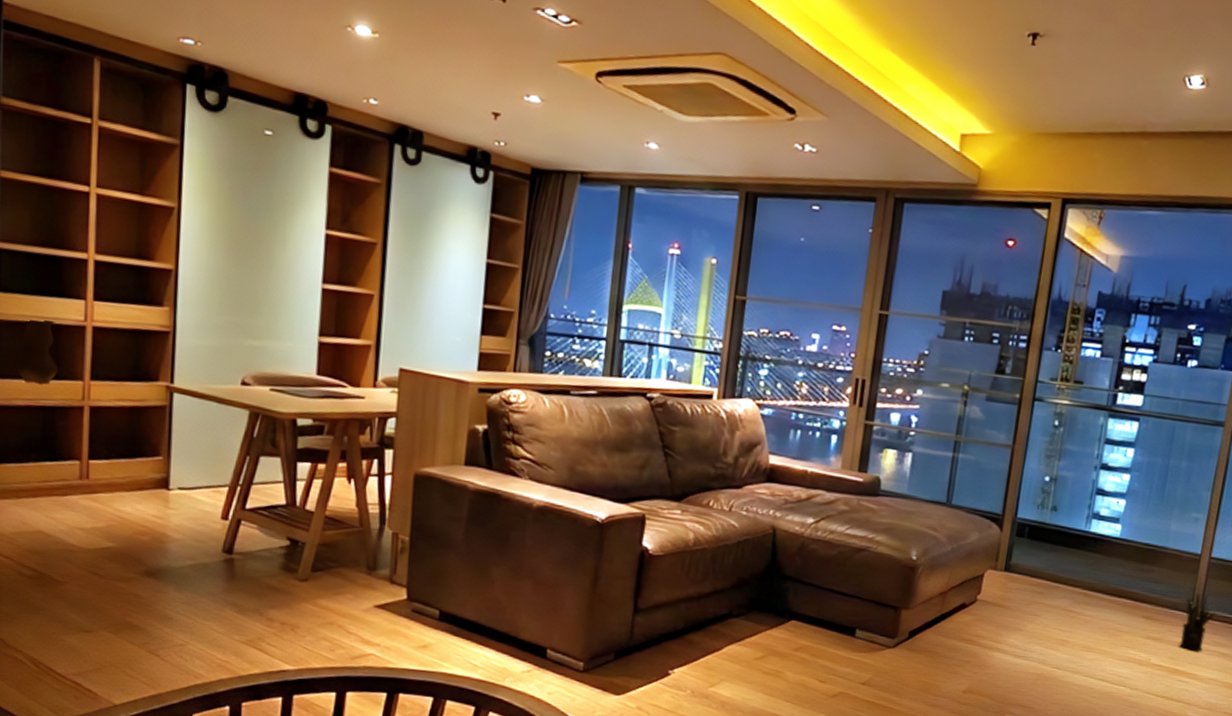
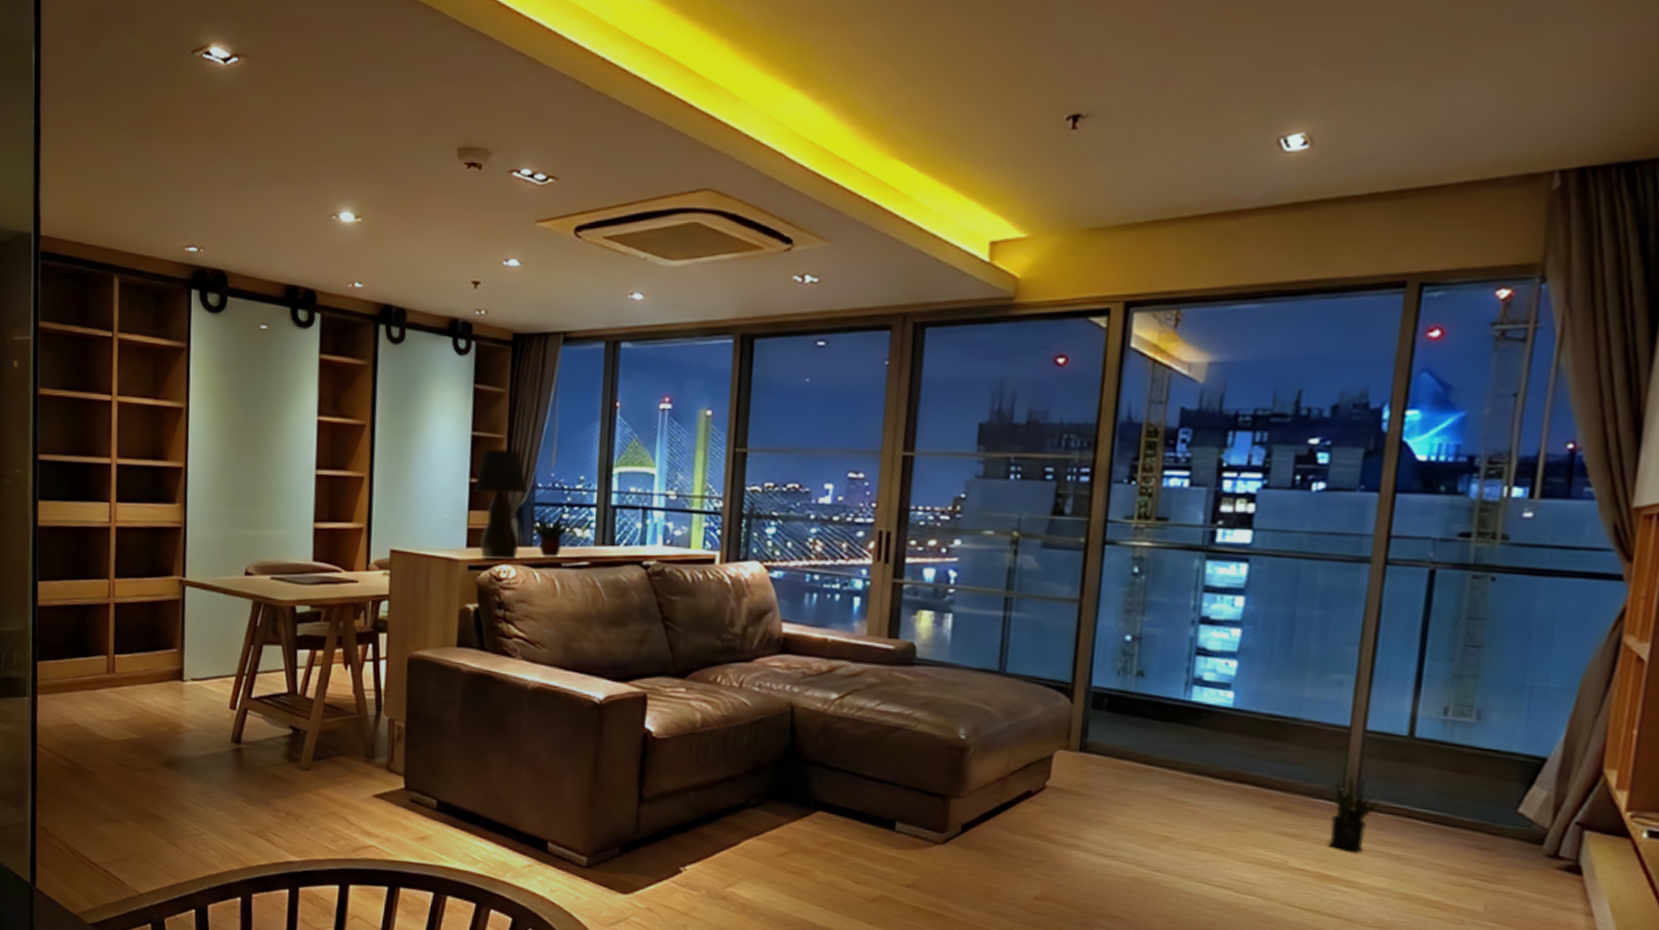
vase: present [16,317,58,384] -> none [54,521,88,584]
table lamp: none [485,277,542,386] -> present [472,447,529,561]
potted plant: none [541,334,581,385] -> present [529,505,570,558]

